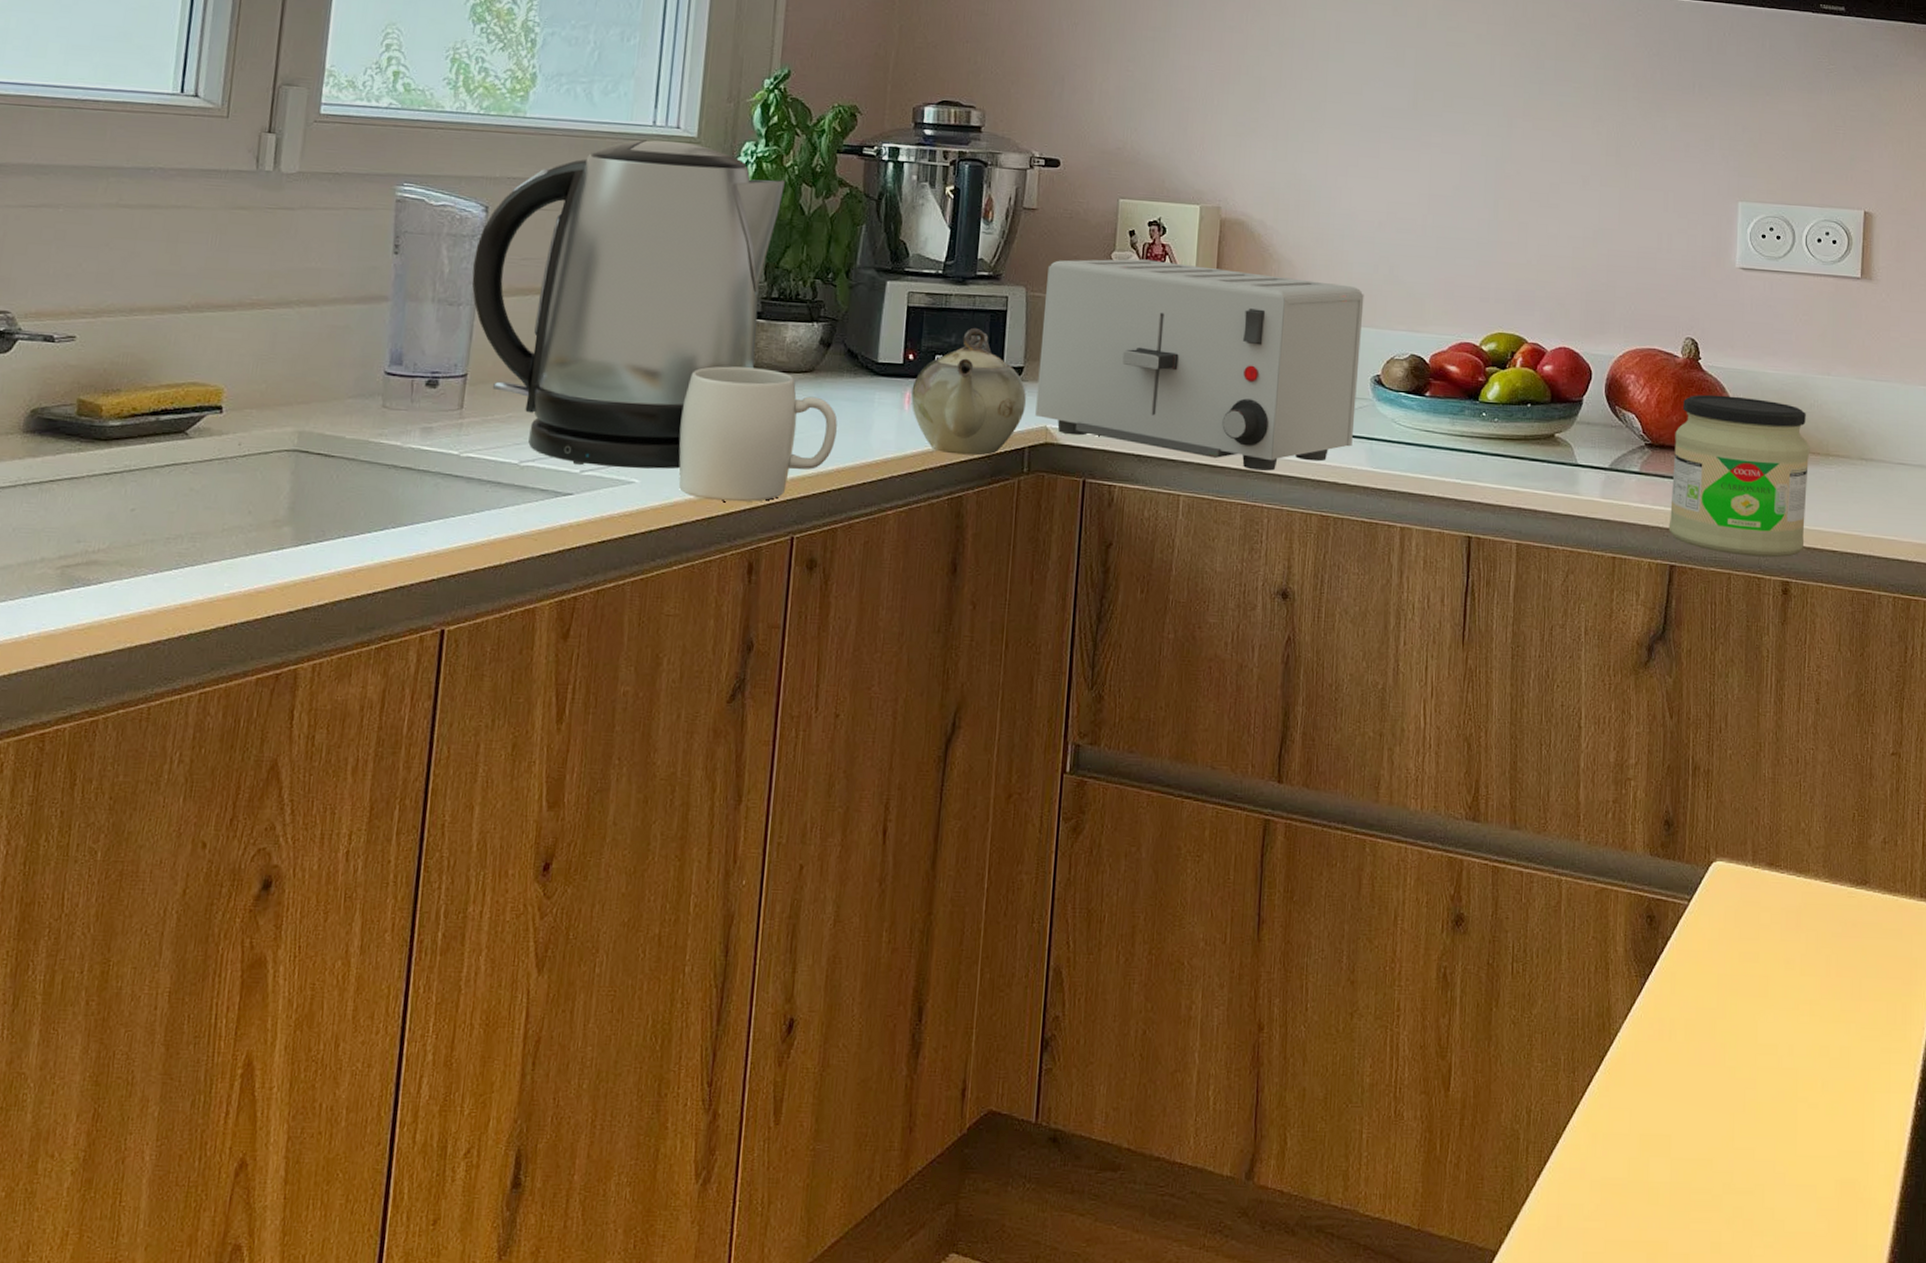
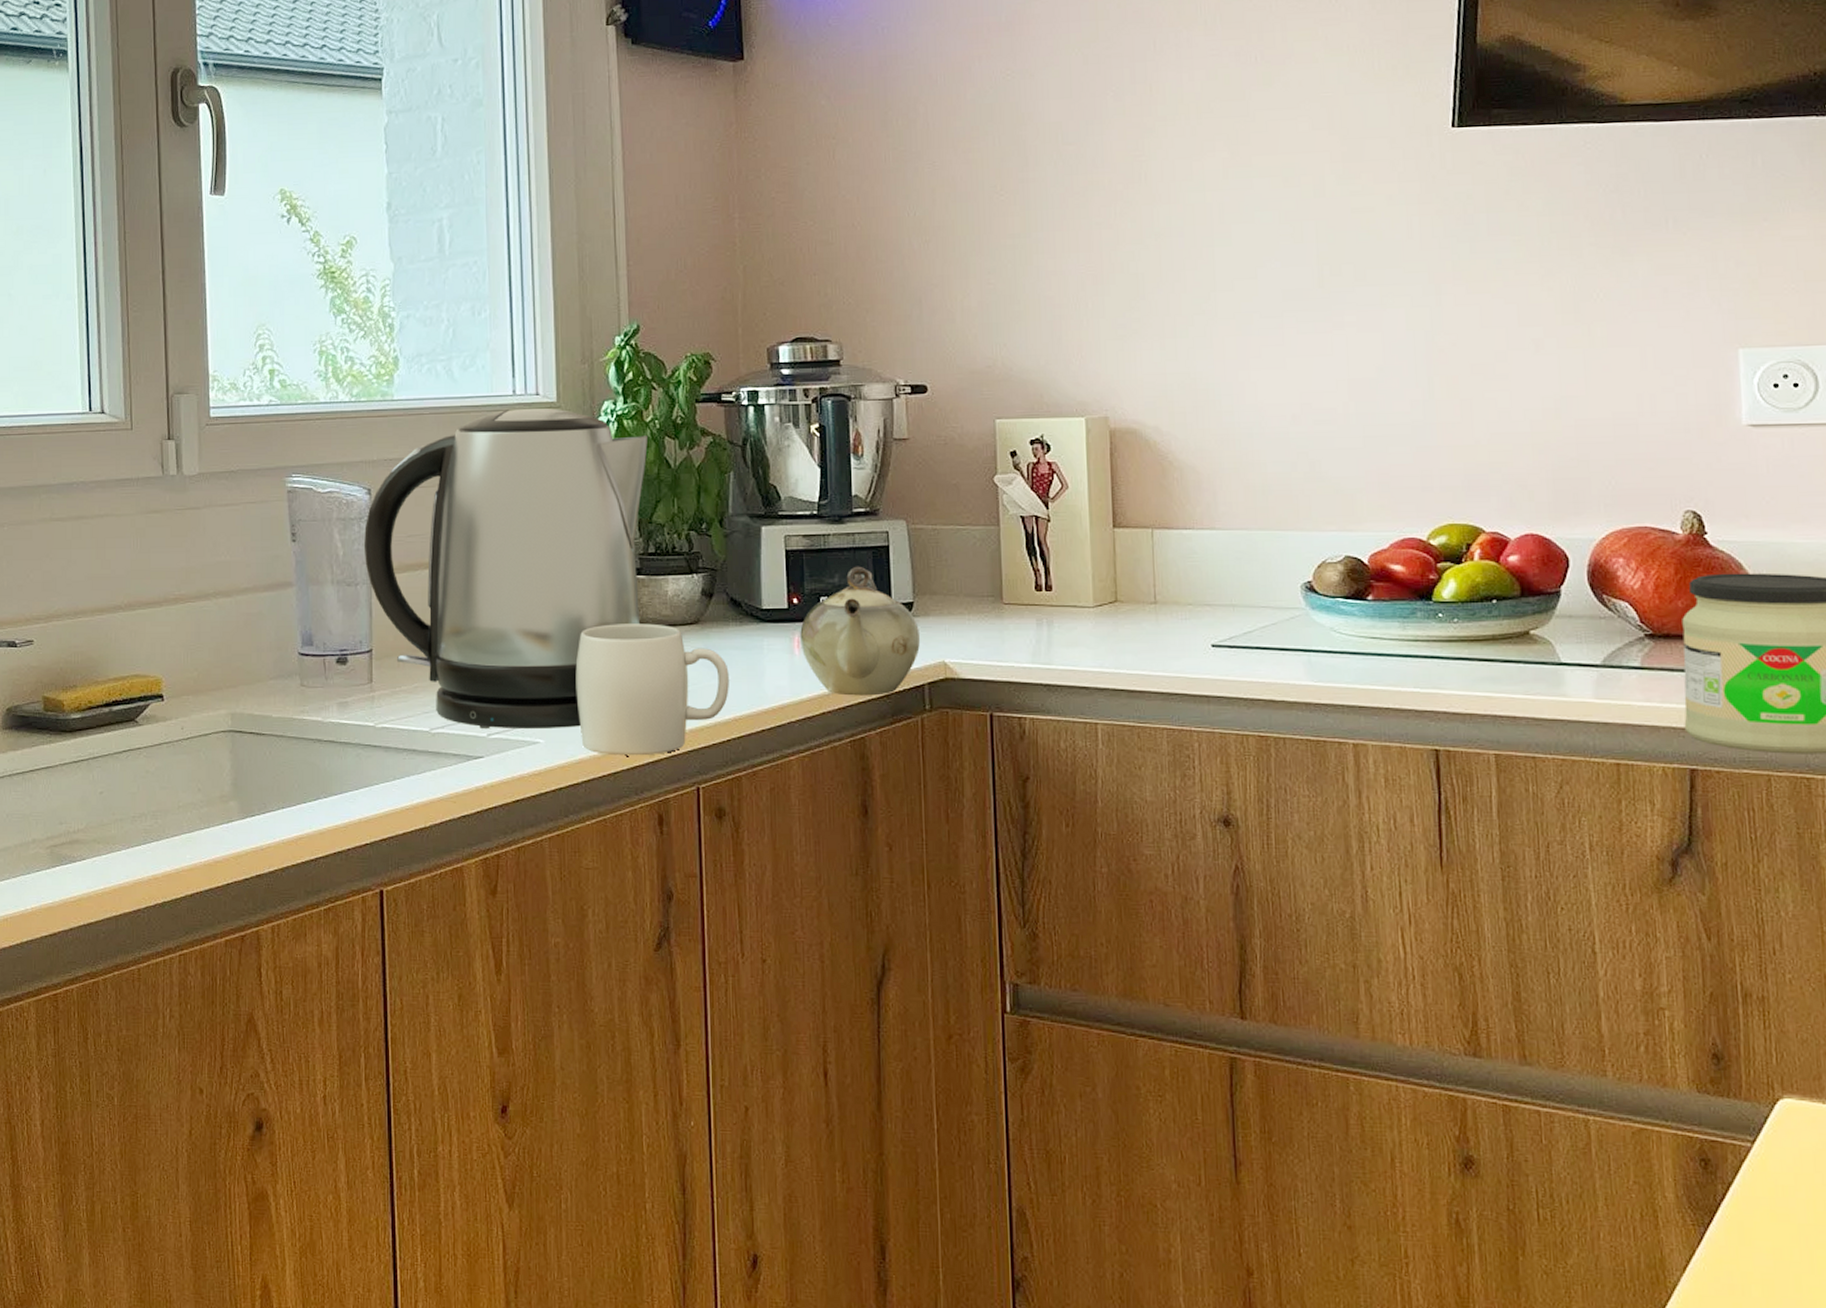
toaster: present [1035,259,1364,472] -> none [927,480,1287,693]

